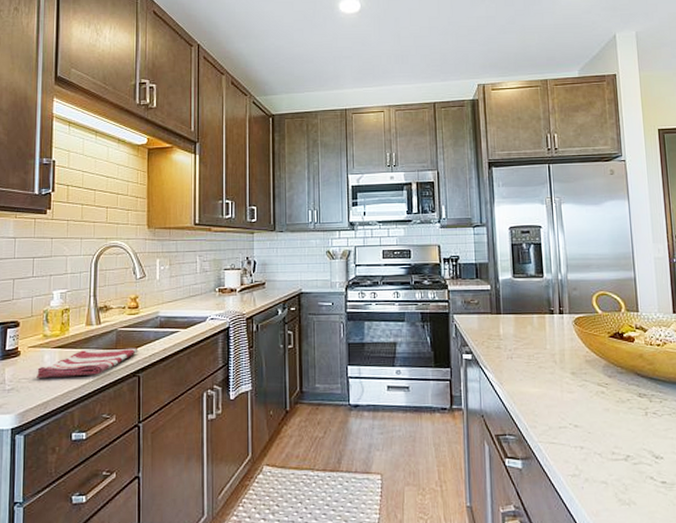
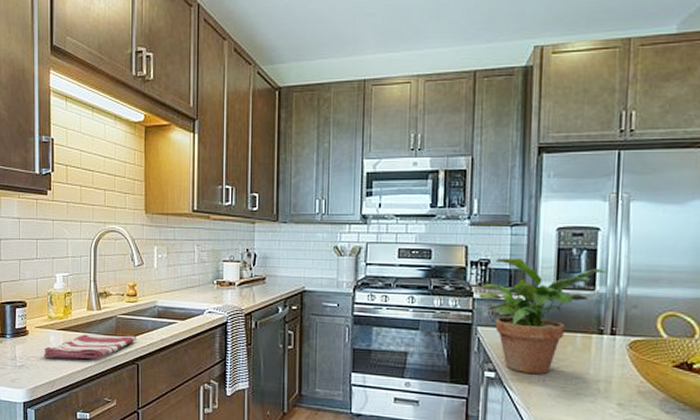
potted plant: none [452,254,550,353] -> present [478,258,606,374]

